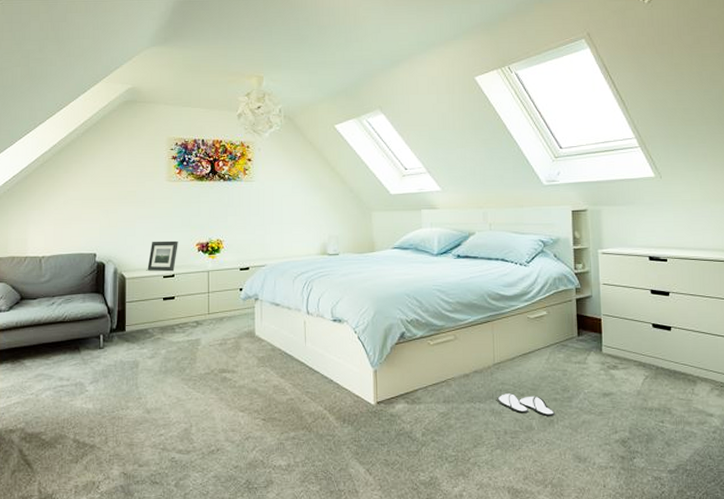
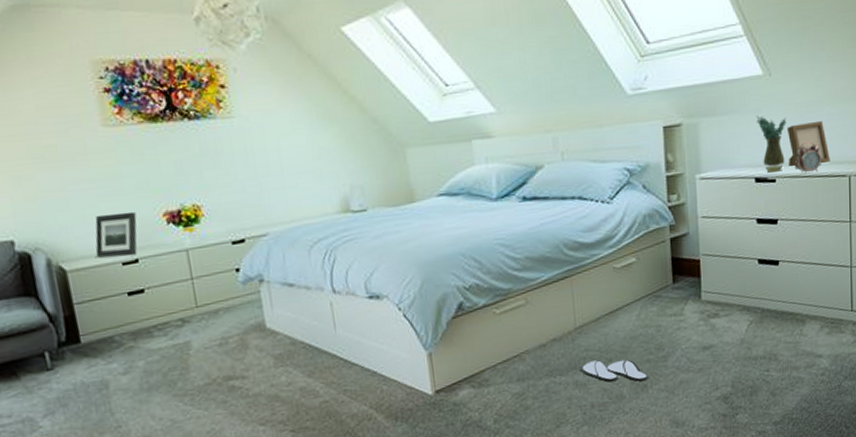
vase: none [649,208,675,253] -> present [756,116,786,173]
photo frame: none [676,215,715,252] -> present [786,120,830,168]
alarm clock: none [684,231,707,256] -> present [795,141,821,174]

